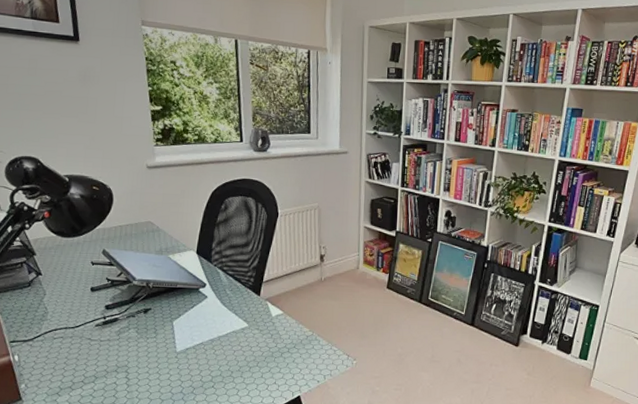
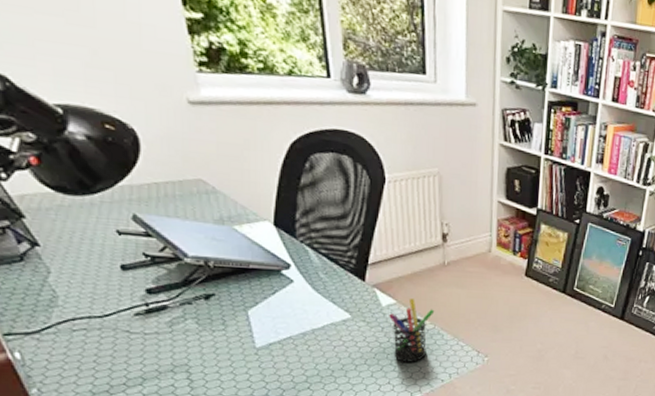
pen holder: none [277,310,313,365] -> present [389,299,435,362]

